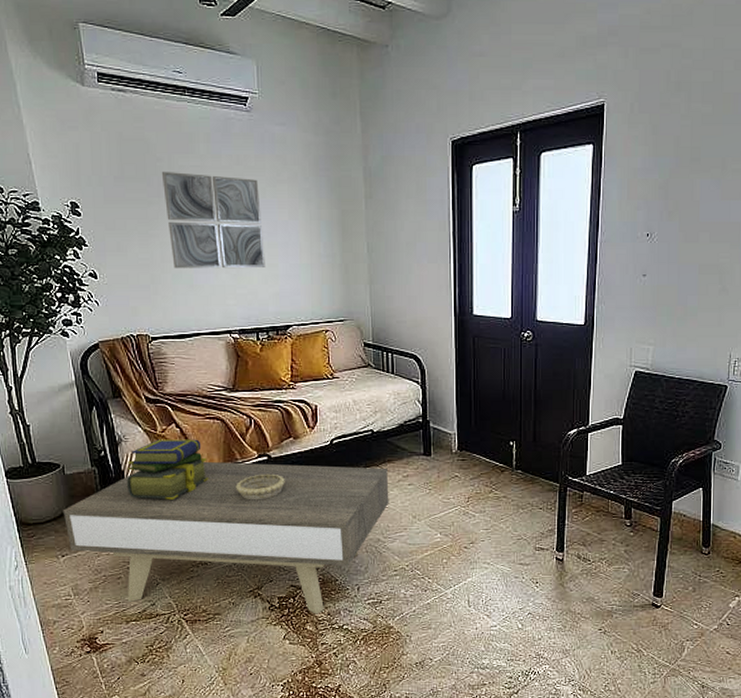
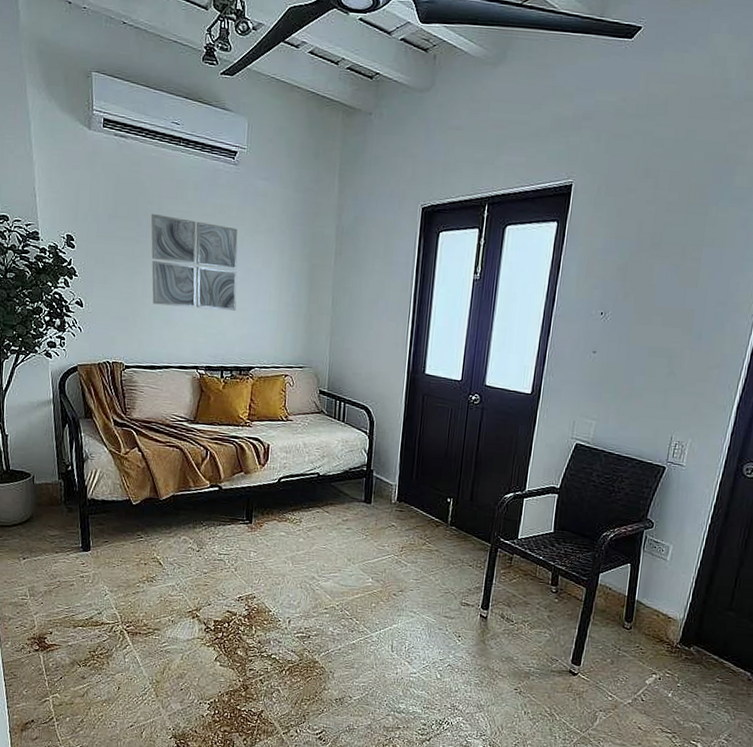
coffee table: present [63,461,389,615] -> none [28,485,329,641]
stack of books: present [126,439,209,500] -> none [88,460,163,518]
decorative bowl: present [235,473,285,500] -> none [186,503,233,528]

